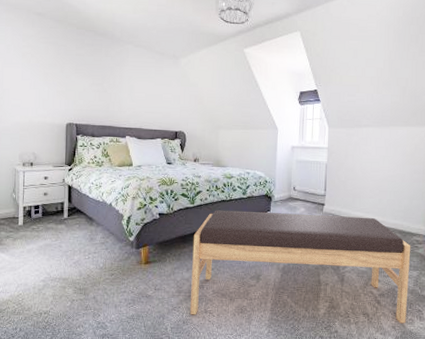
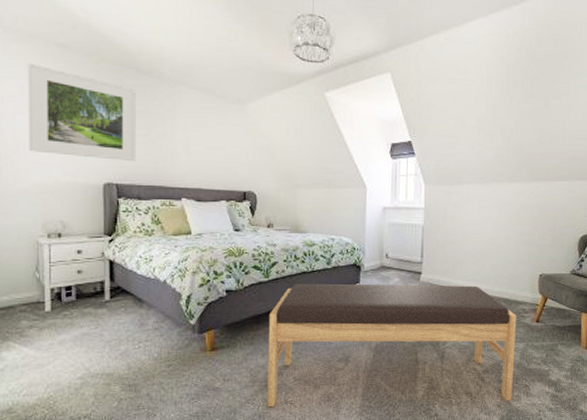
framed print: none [12,28,93,106] -> present [28,63,136,162]

